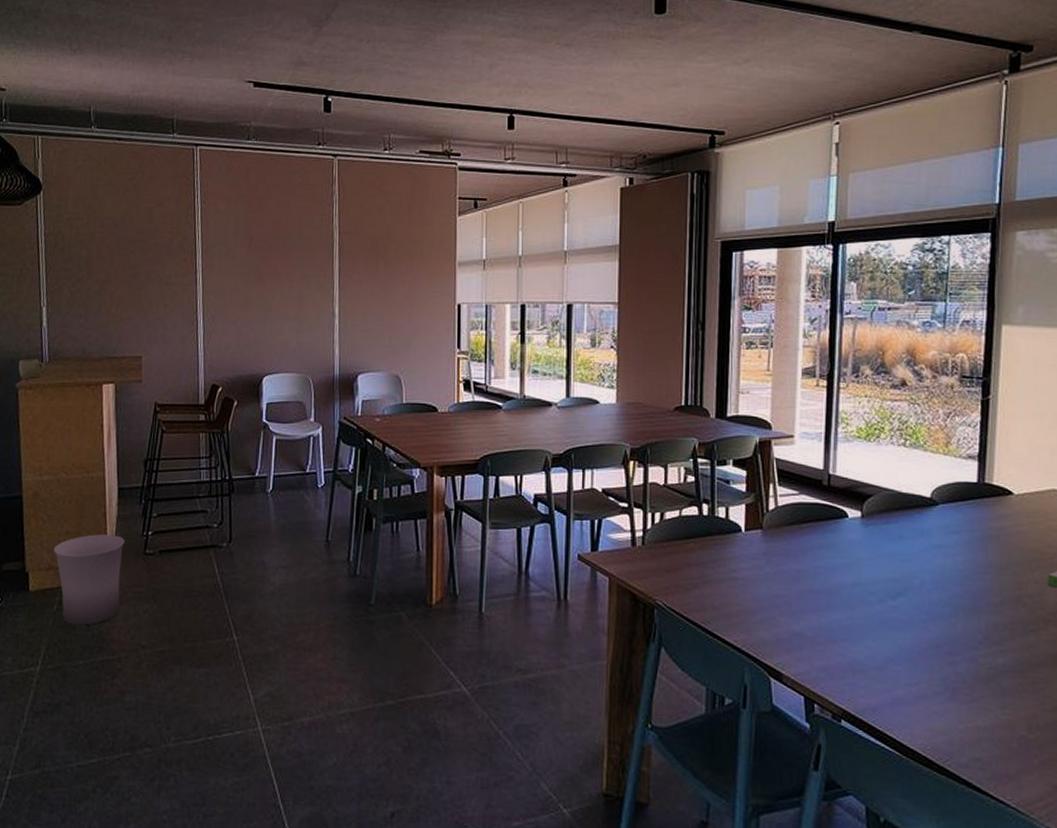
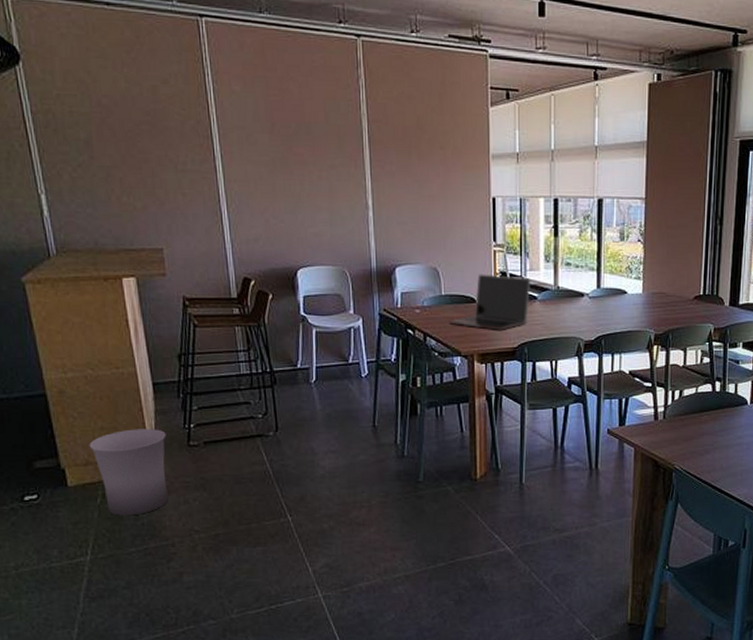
mug: present [19,358,45,380] -> none [21,251,54,273]
laptop: none [408,381,495,441] -> present [448,274,530,330]

